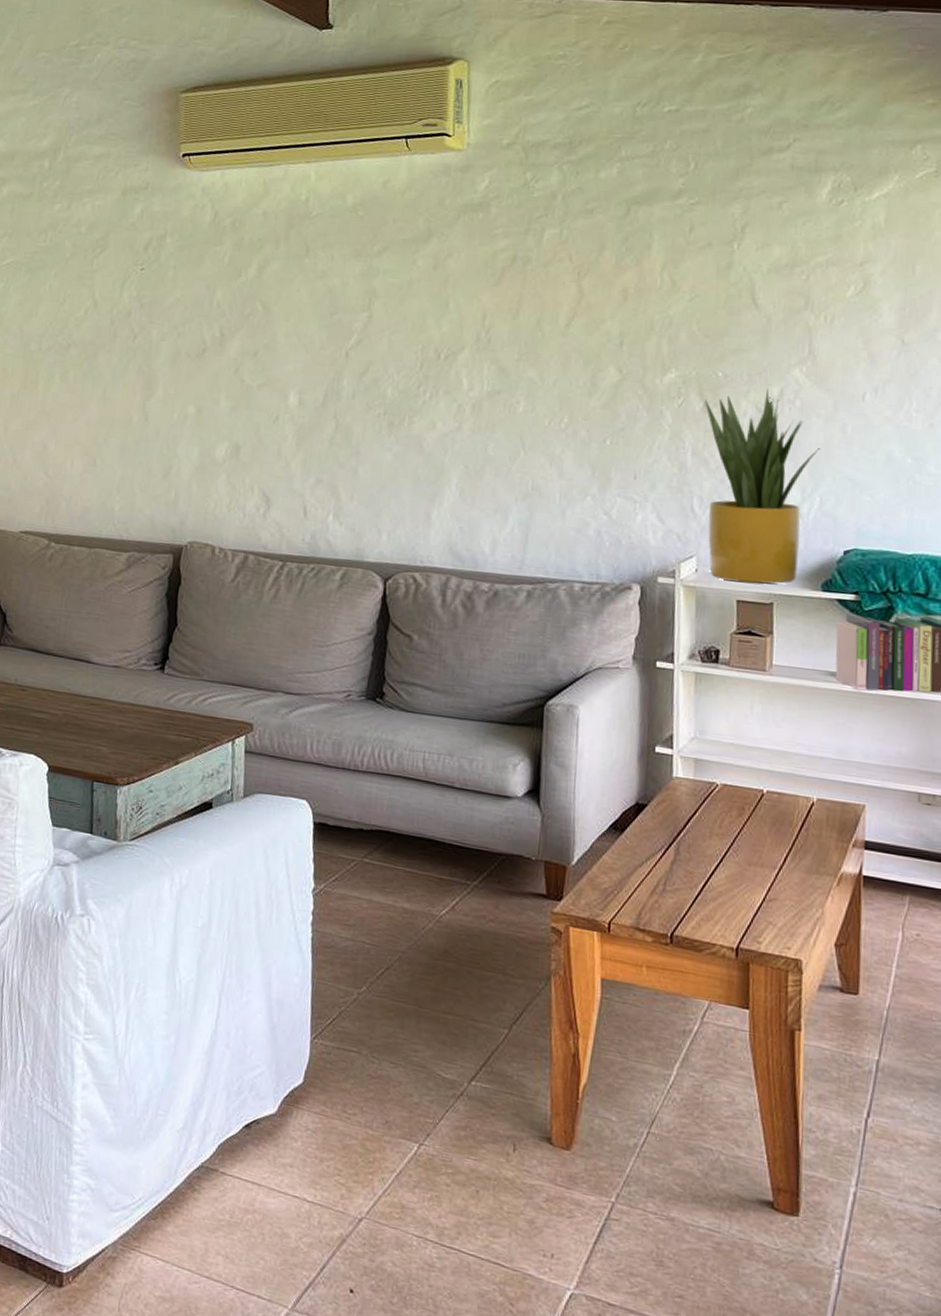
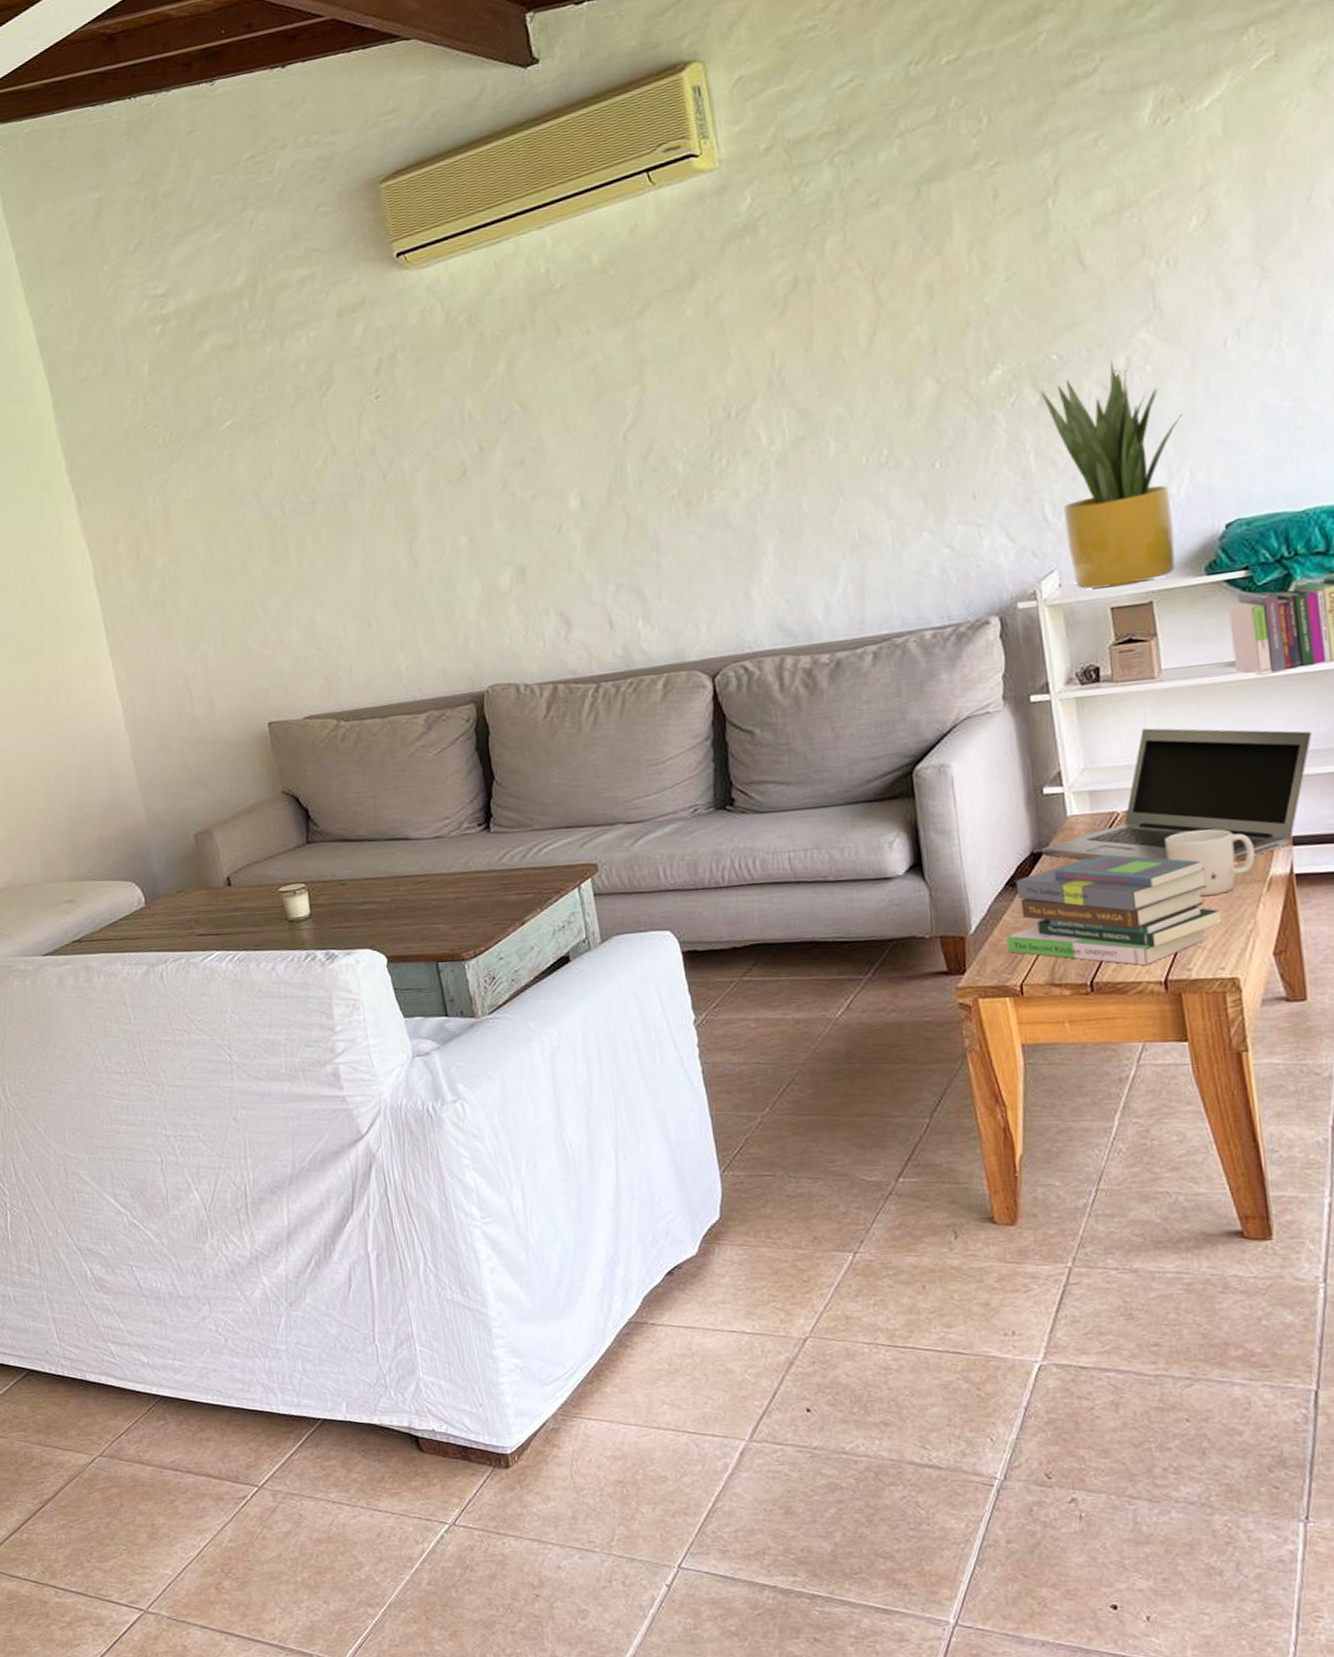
books: none [602,818,795,930] -> present [1007,854,1222,966]
laptop: none [645,714,894,852] -> present [1041,728,1312,862]
mug: none [753,814,831,879] -> present [1165,828,1255,897]

